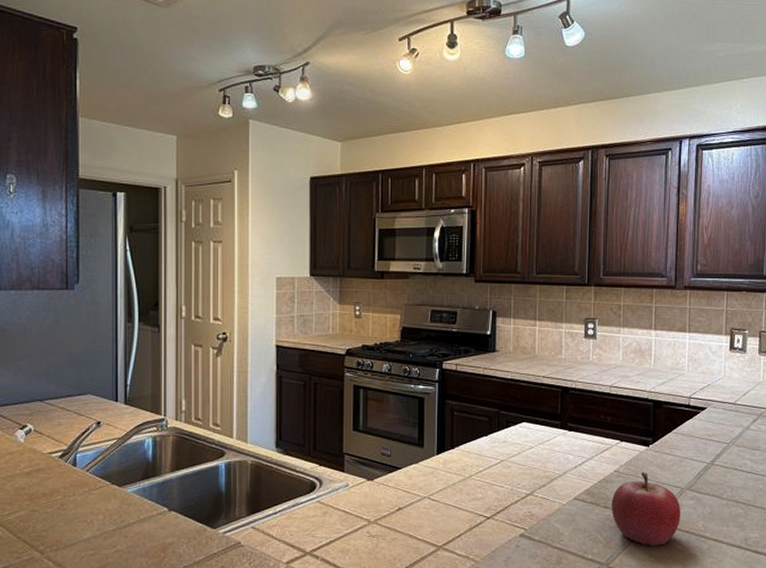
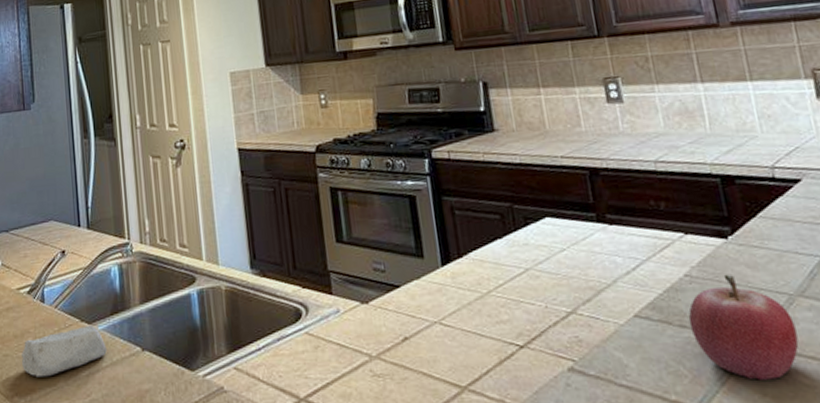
soap bar: none [49,488,135,530] -> present [21,326,107,378]

